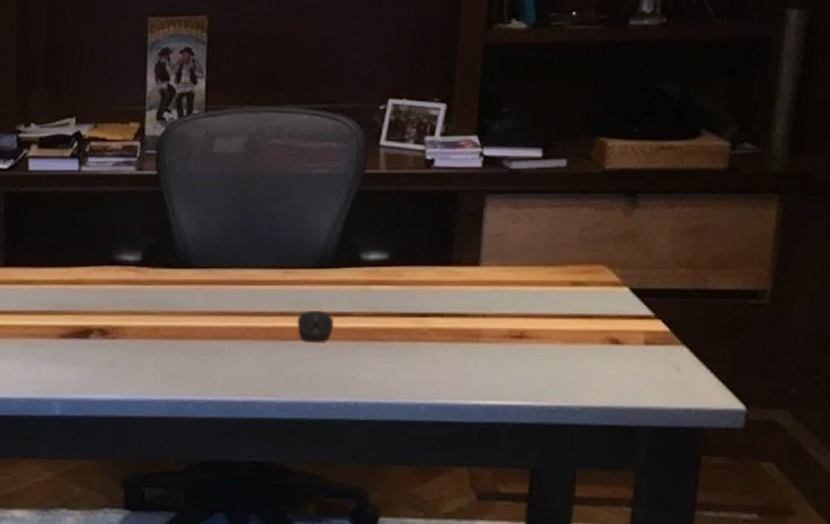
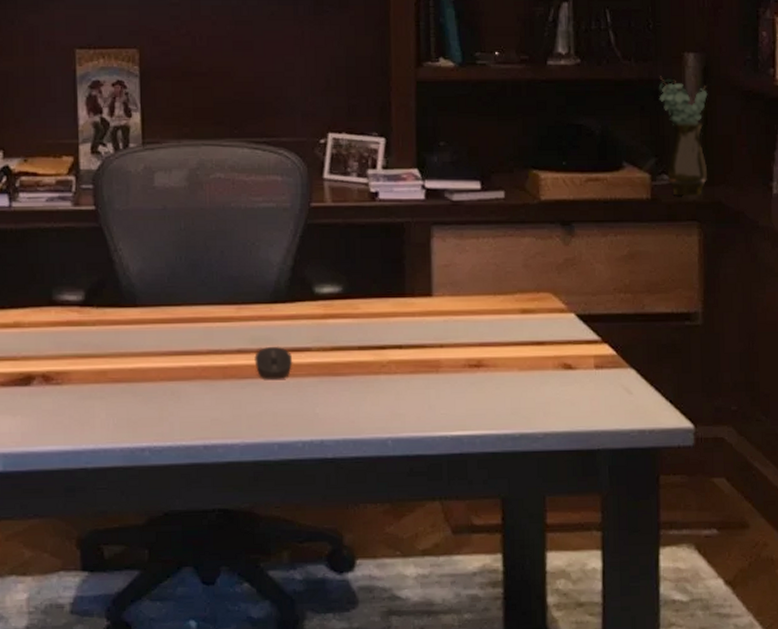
vase: none [749,35,809,167] -> present [658,76,708,197]

